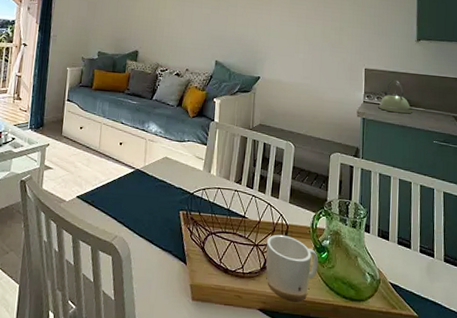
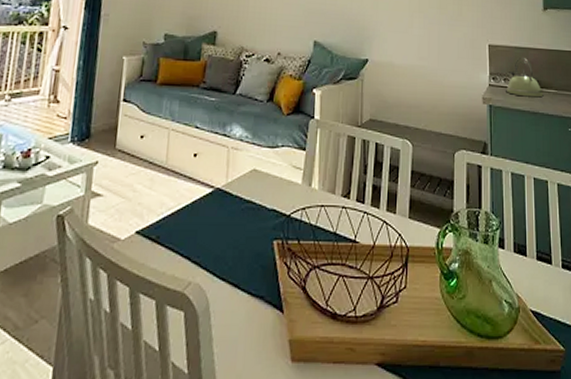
mug: present [265,234,319,302] -> none [383,260,447,349]

